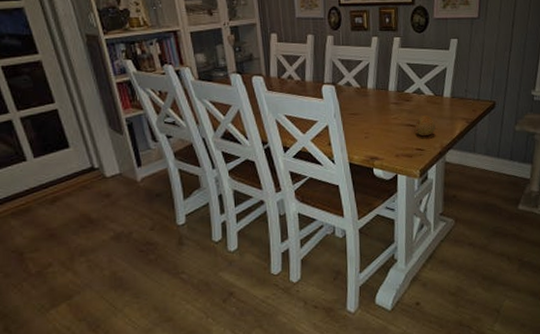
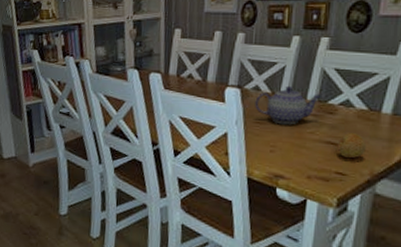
teapot: none [348,80,399,114] -> present [255,85,321,125]

